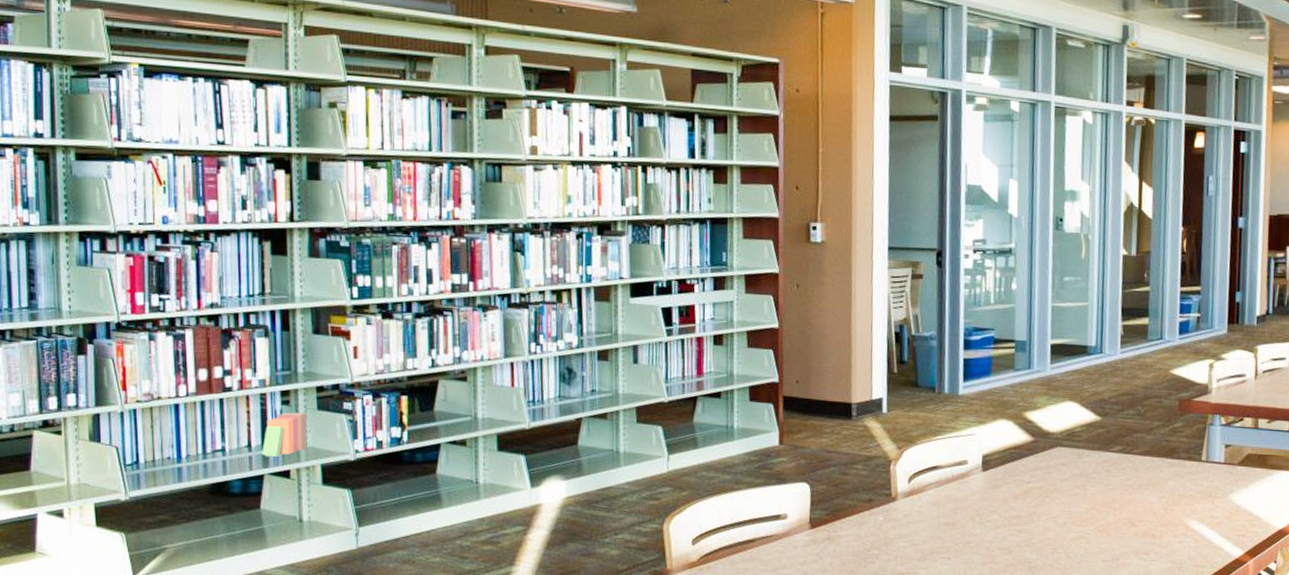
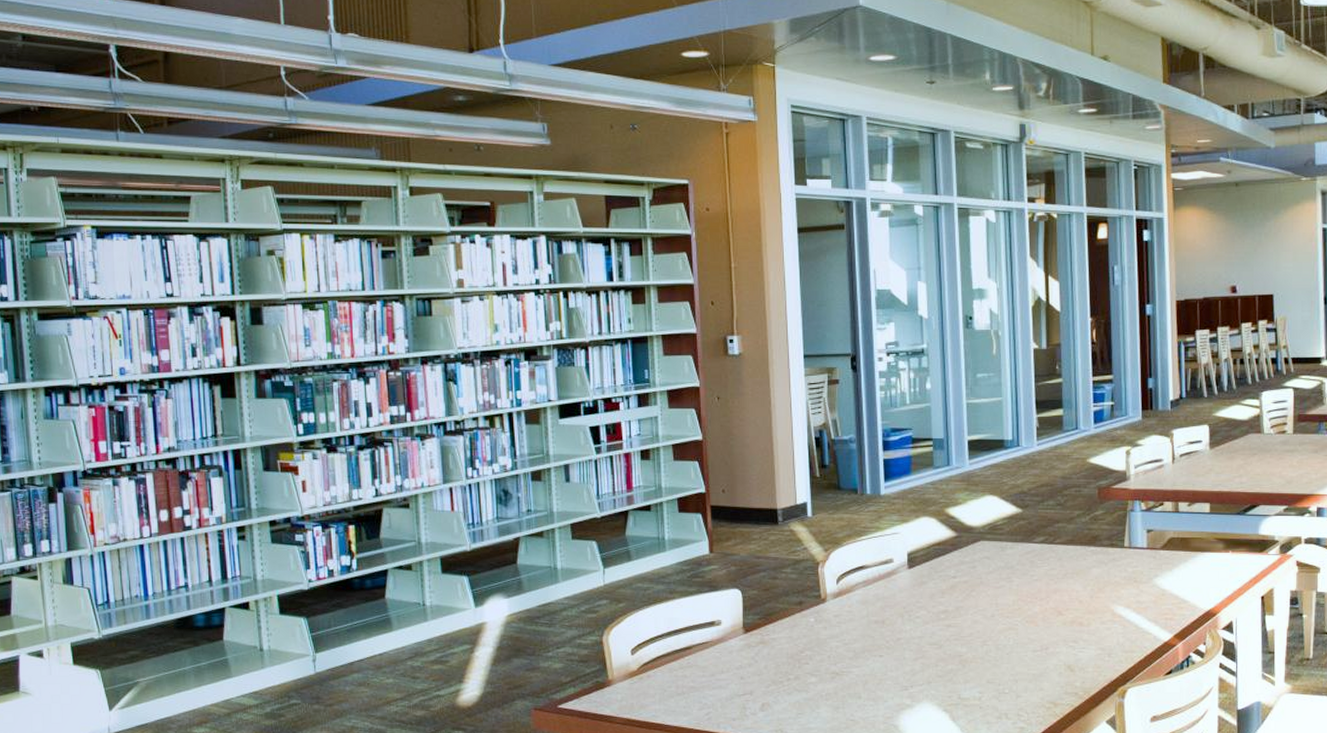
books: present [262,412,308,458] -> none [222,547,264,591]

